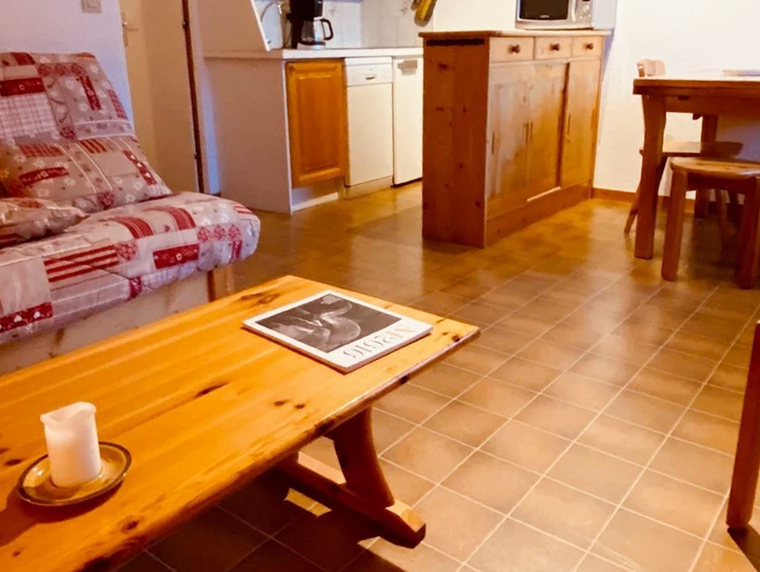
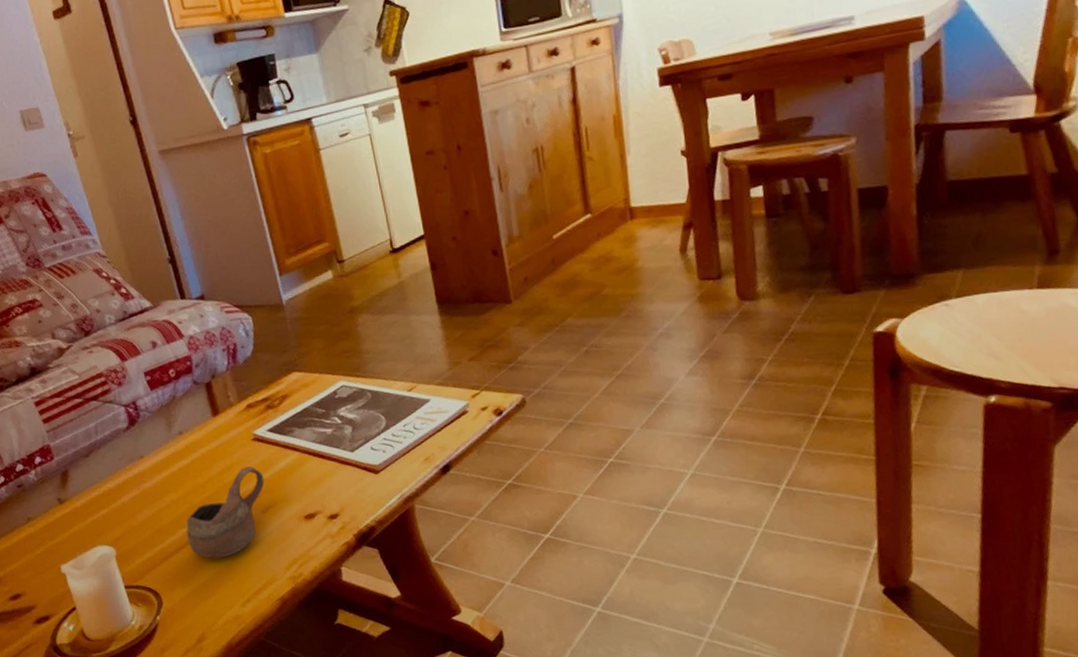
cup: none [165,350,245,429] -> present [186,465,265,558]

